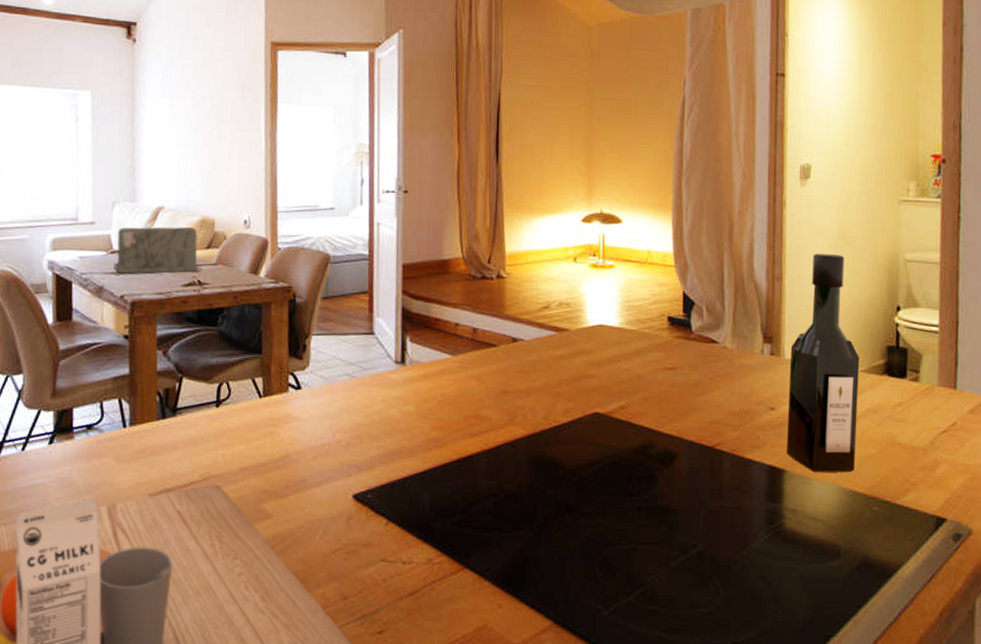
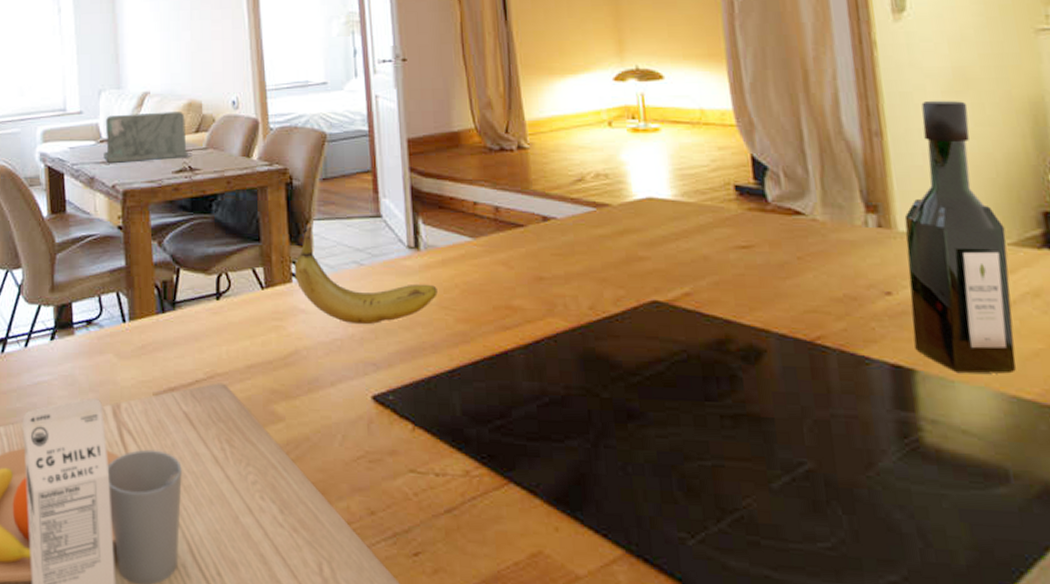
fruit: none [291,340,418,431] -> present [294,226,438,325]

